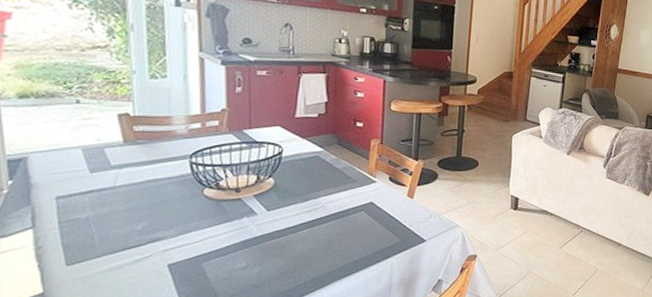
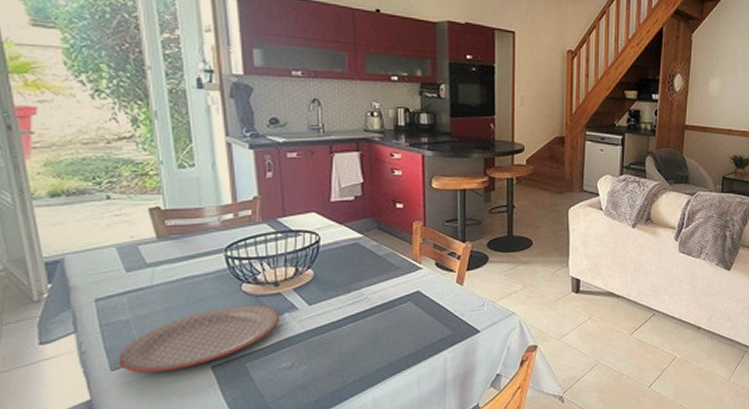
plate: none [76,208,239,268] -> present [119,305,280,373]

